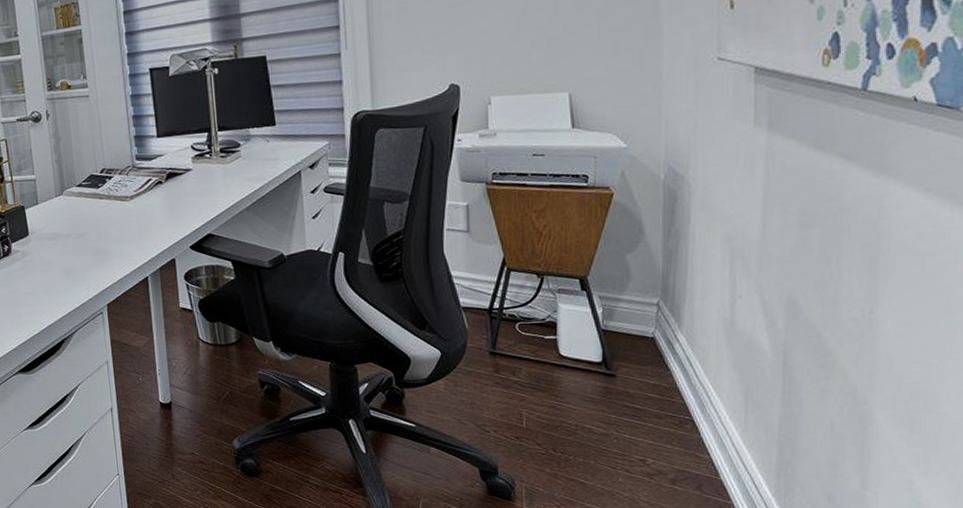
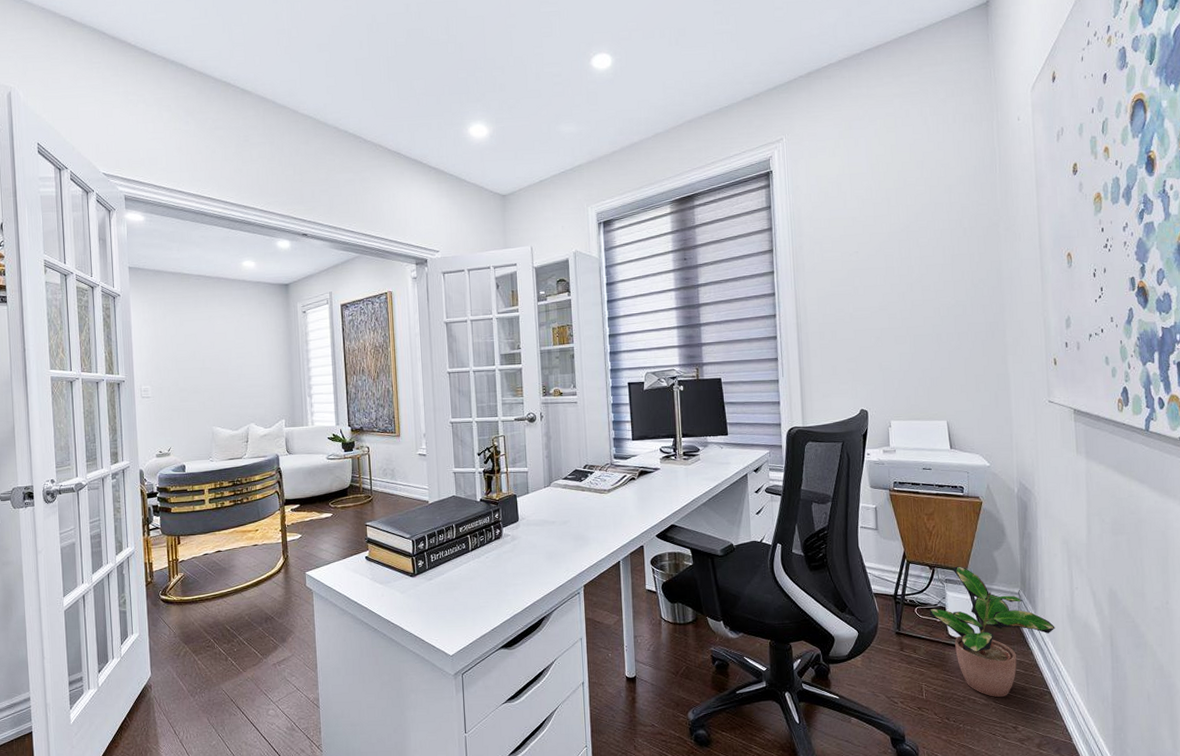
potted plant: none [534,273,706,426] -> present [929,566,1055,698]

